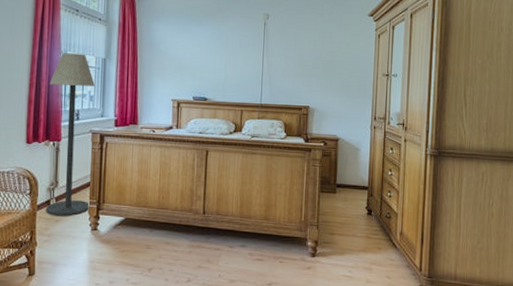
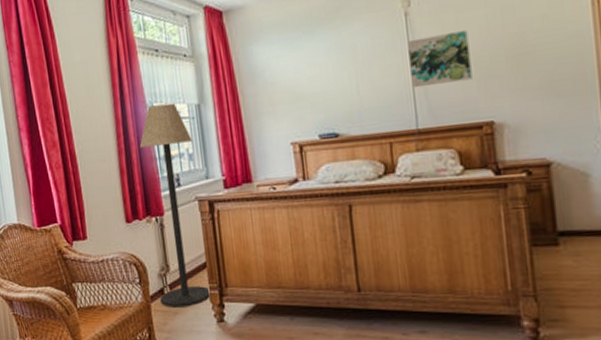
wall art: none [262,42,302,76] -> present [407,29,472,89]

